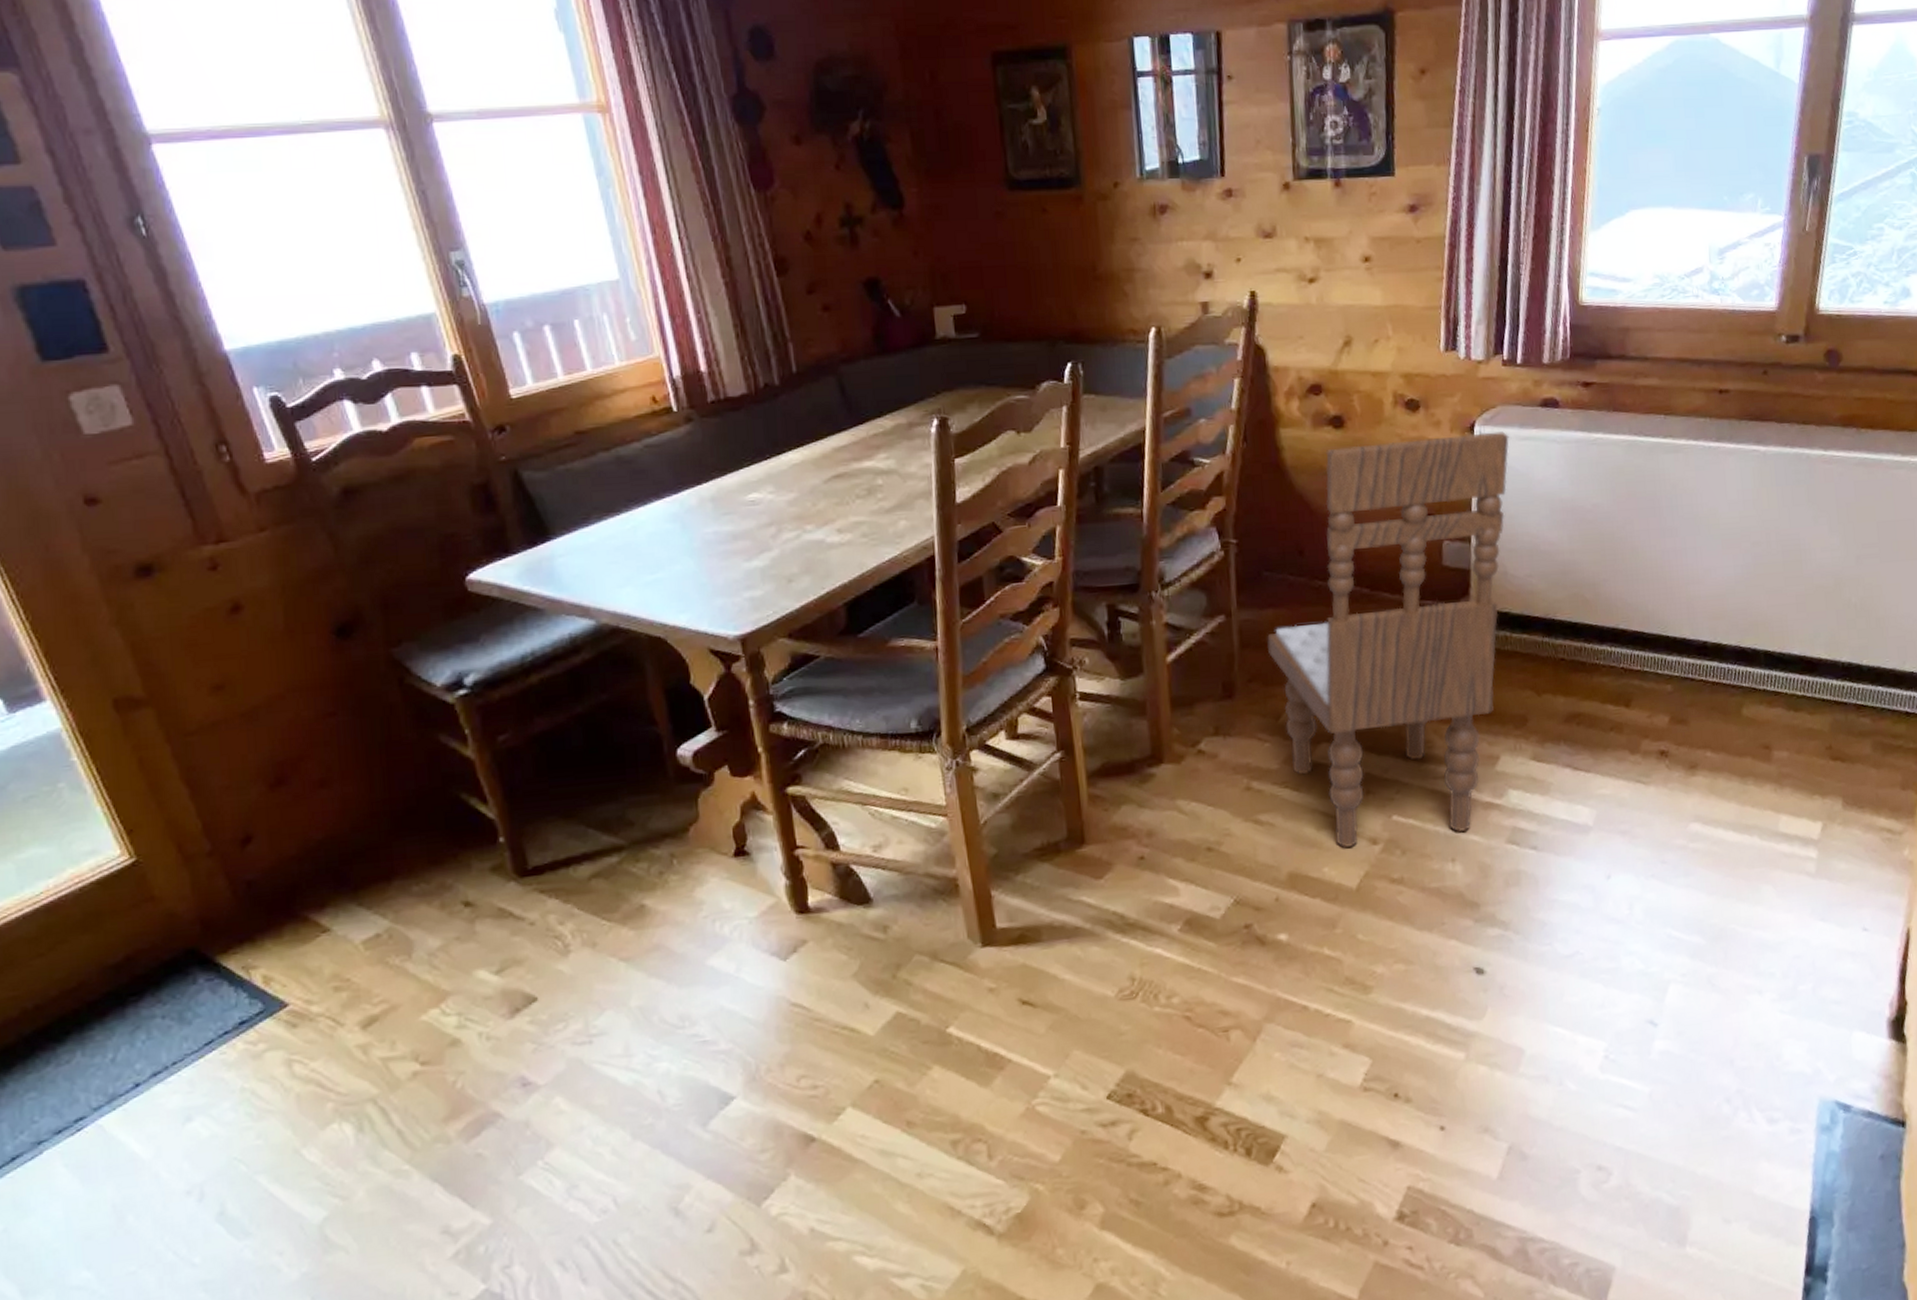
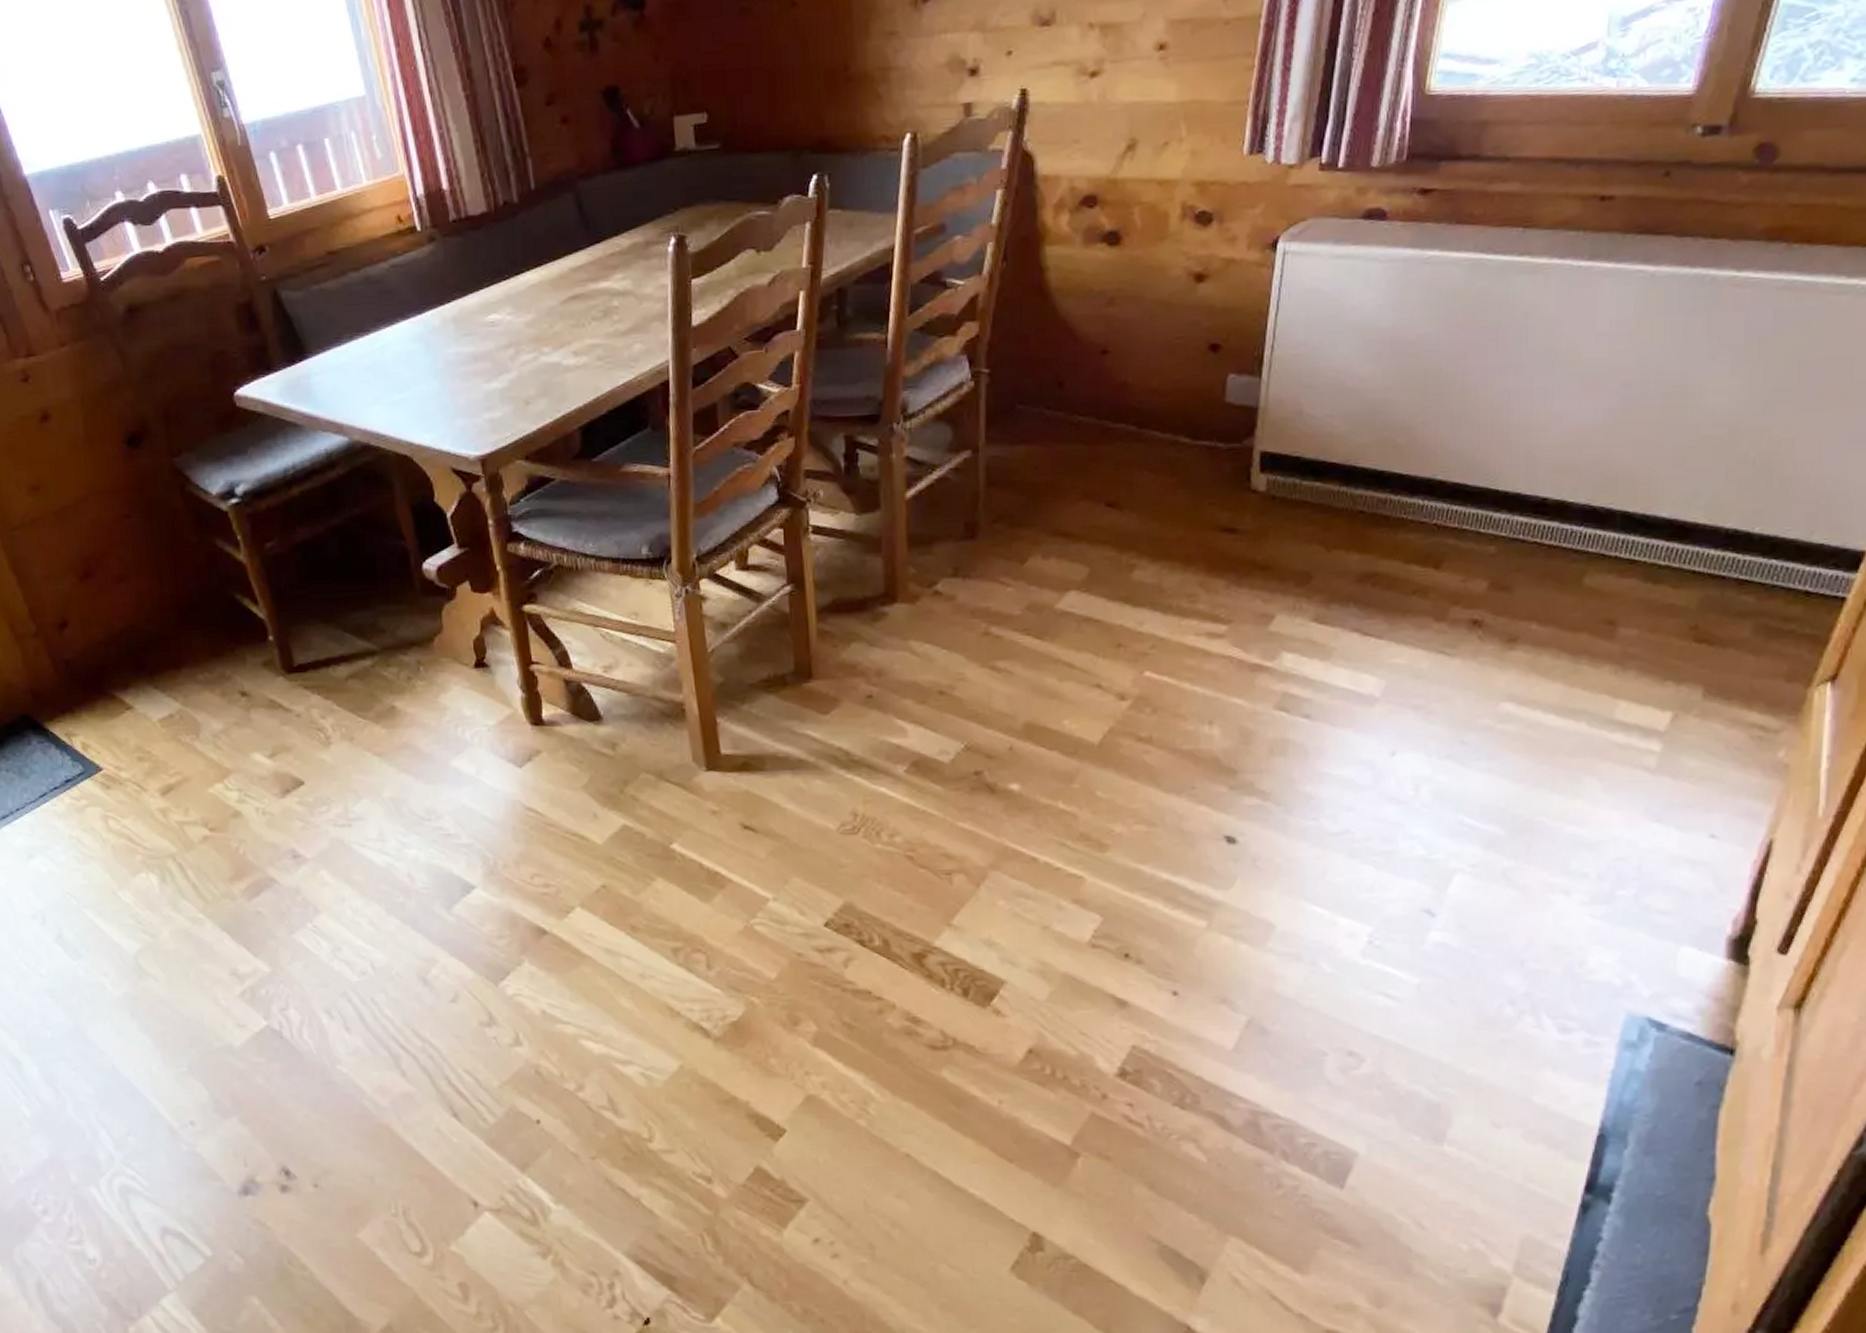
dining chair: present [1267,431,1509,849] -> none [1017,248,1320,702]

